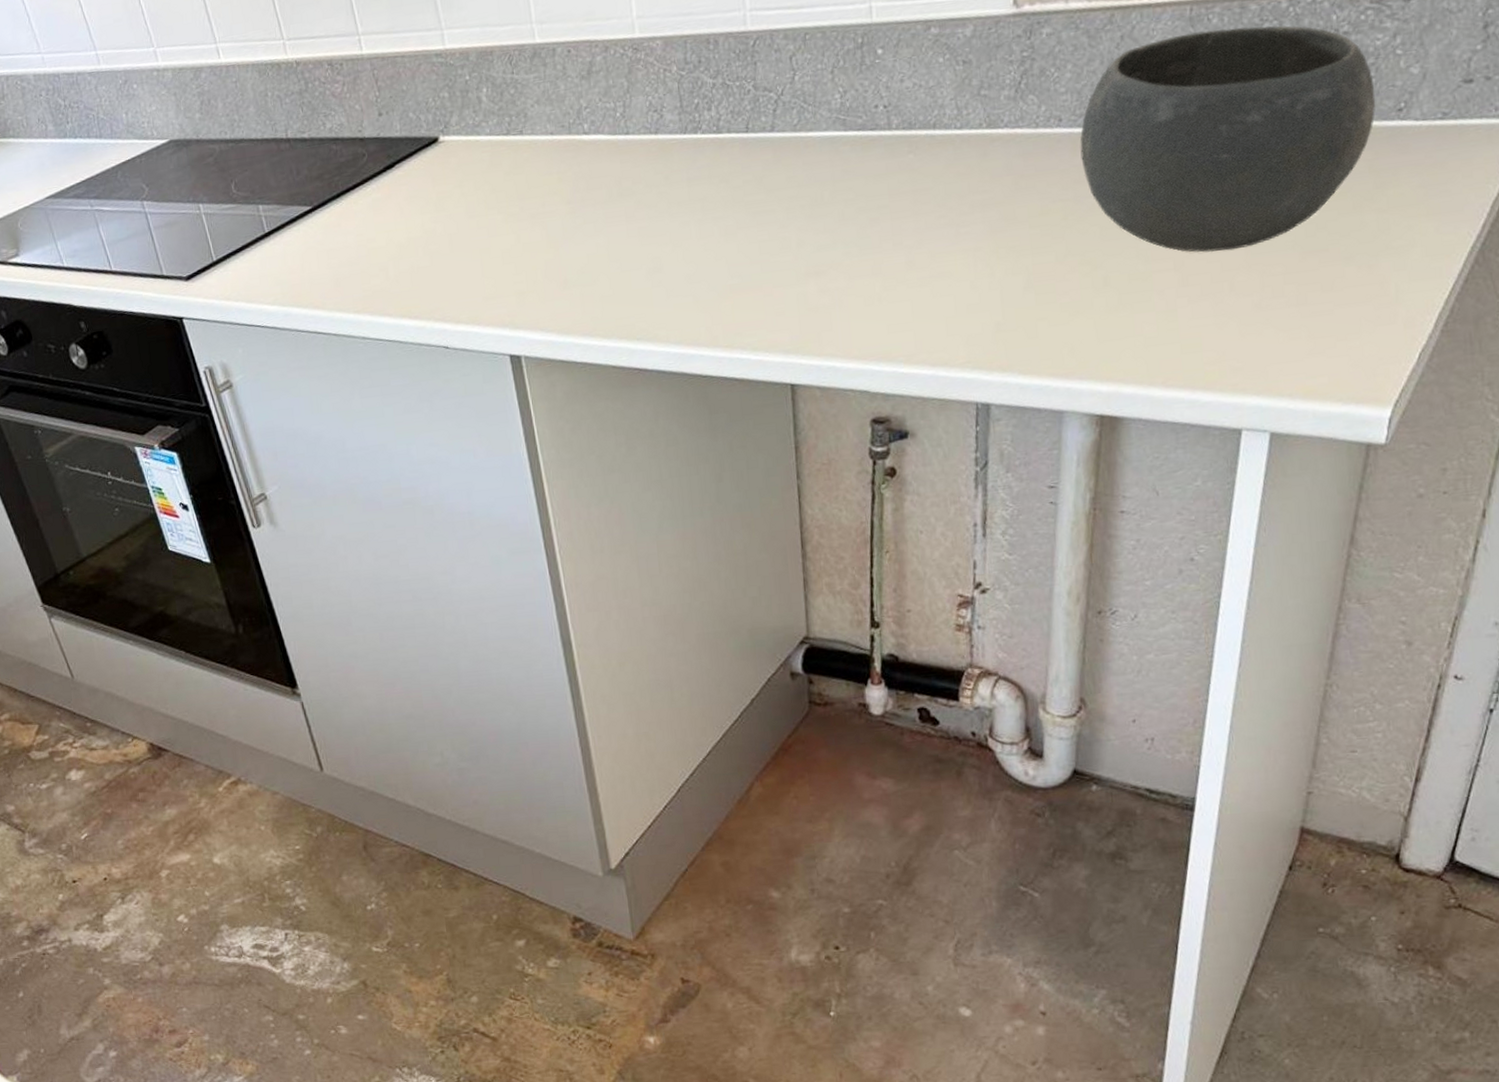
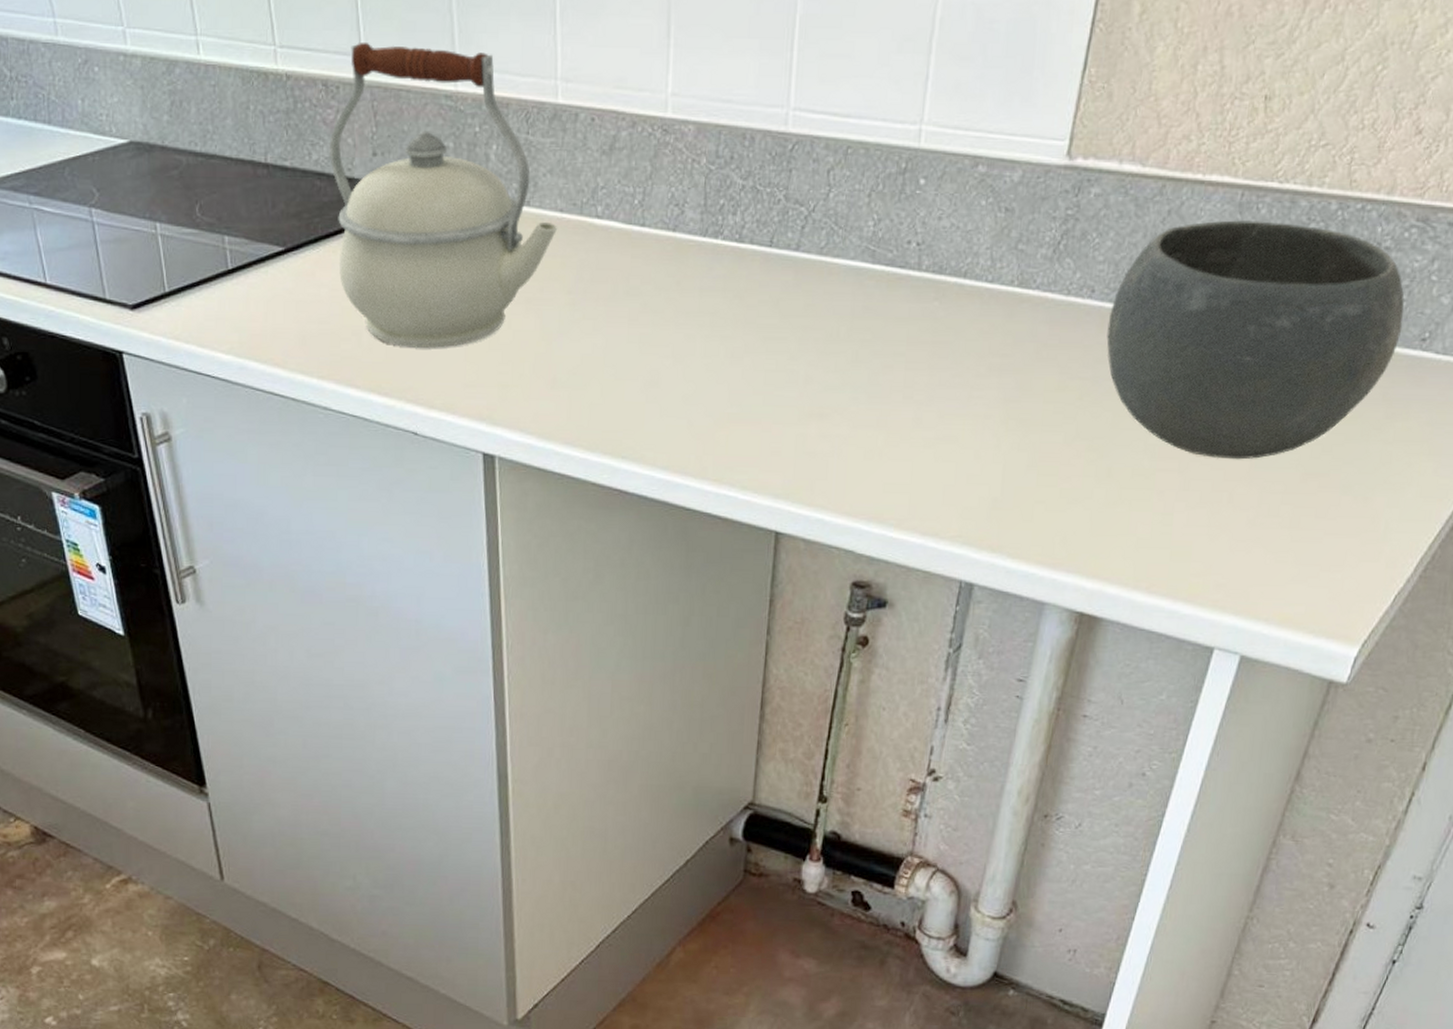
kettle: none [339,12,551,274] -> present [328,41,558,348]

